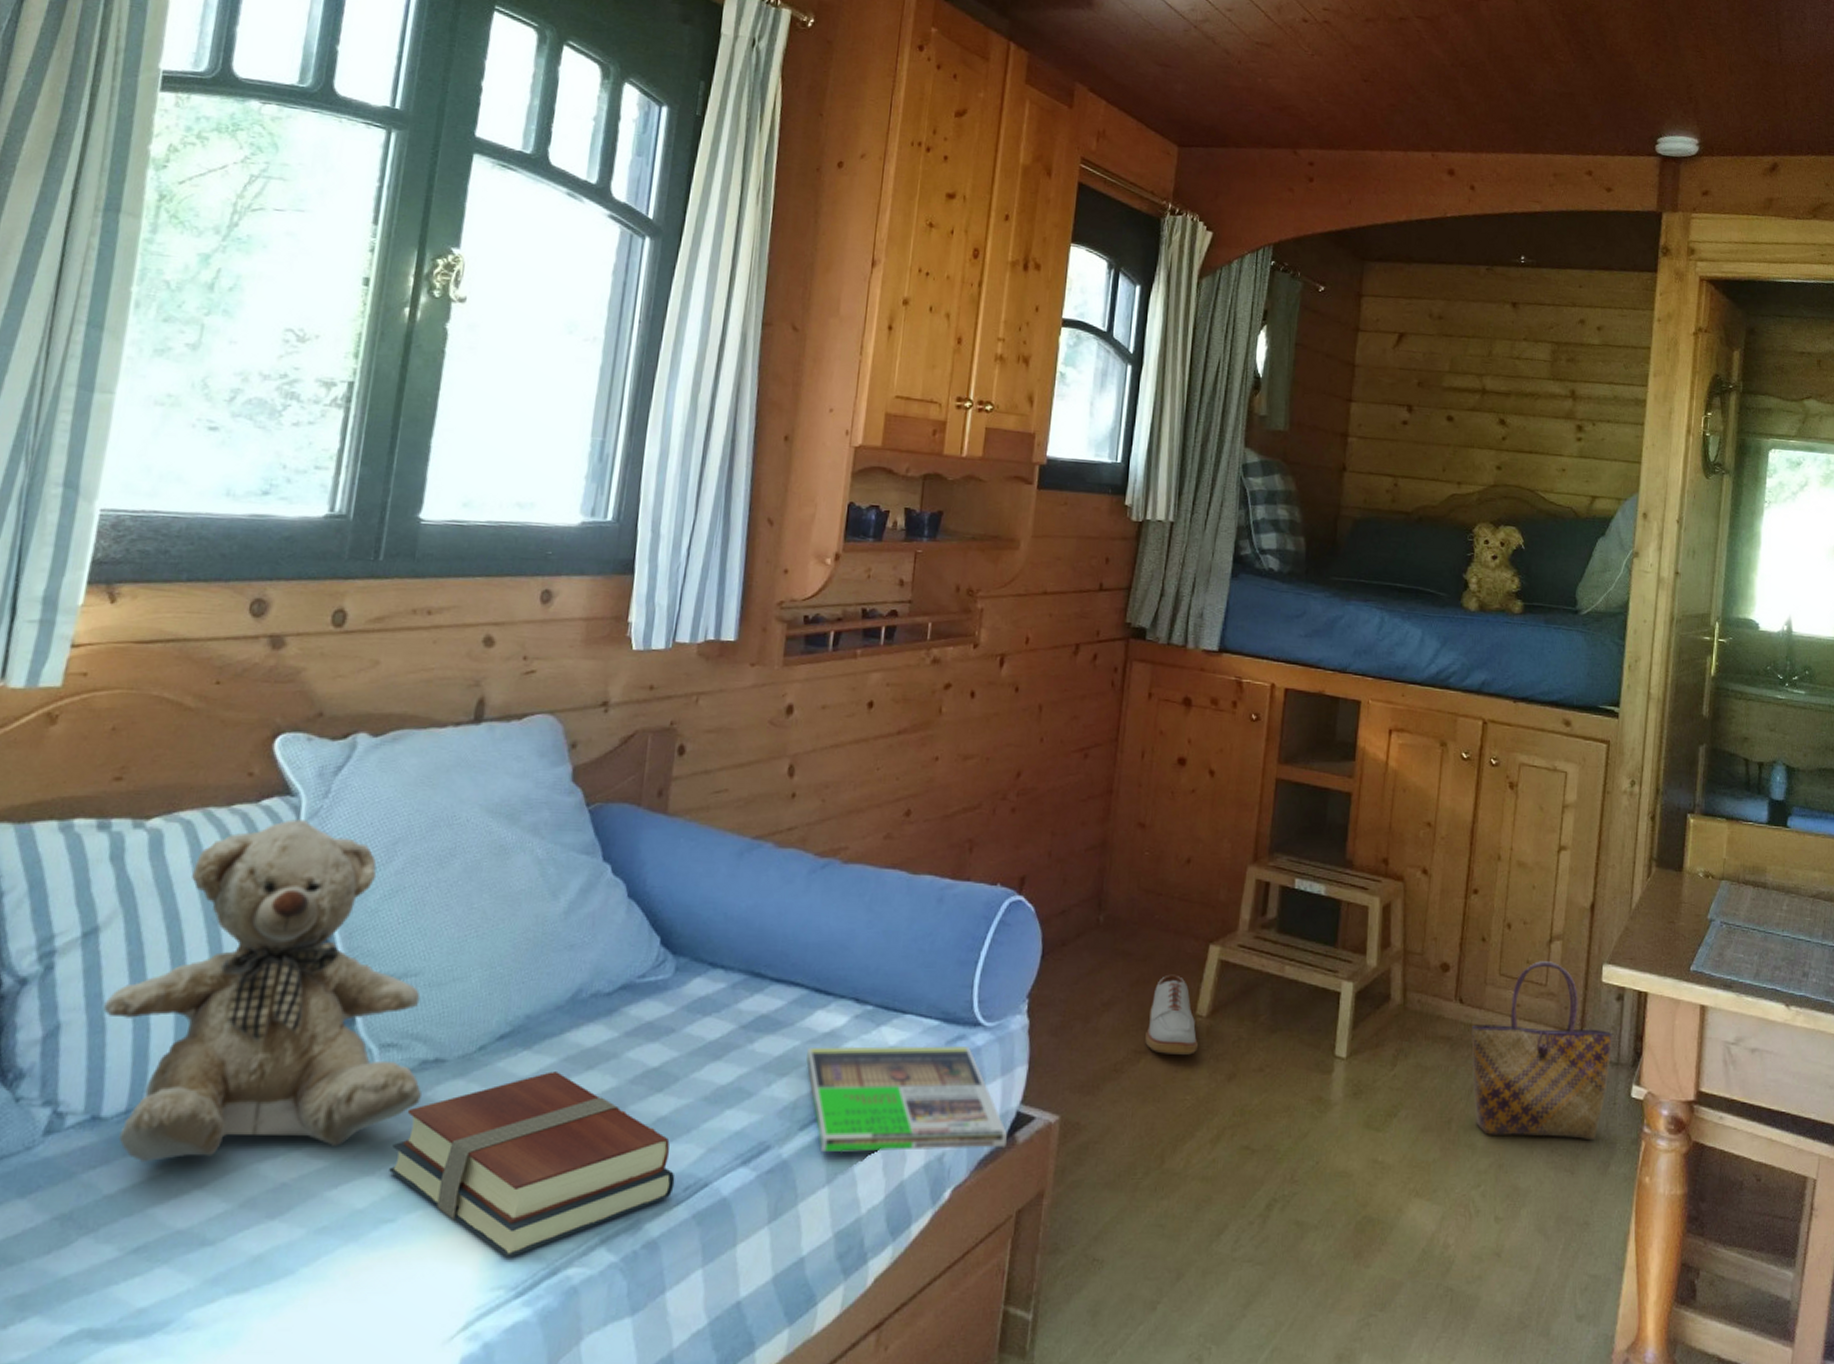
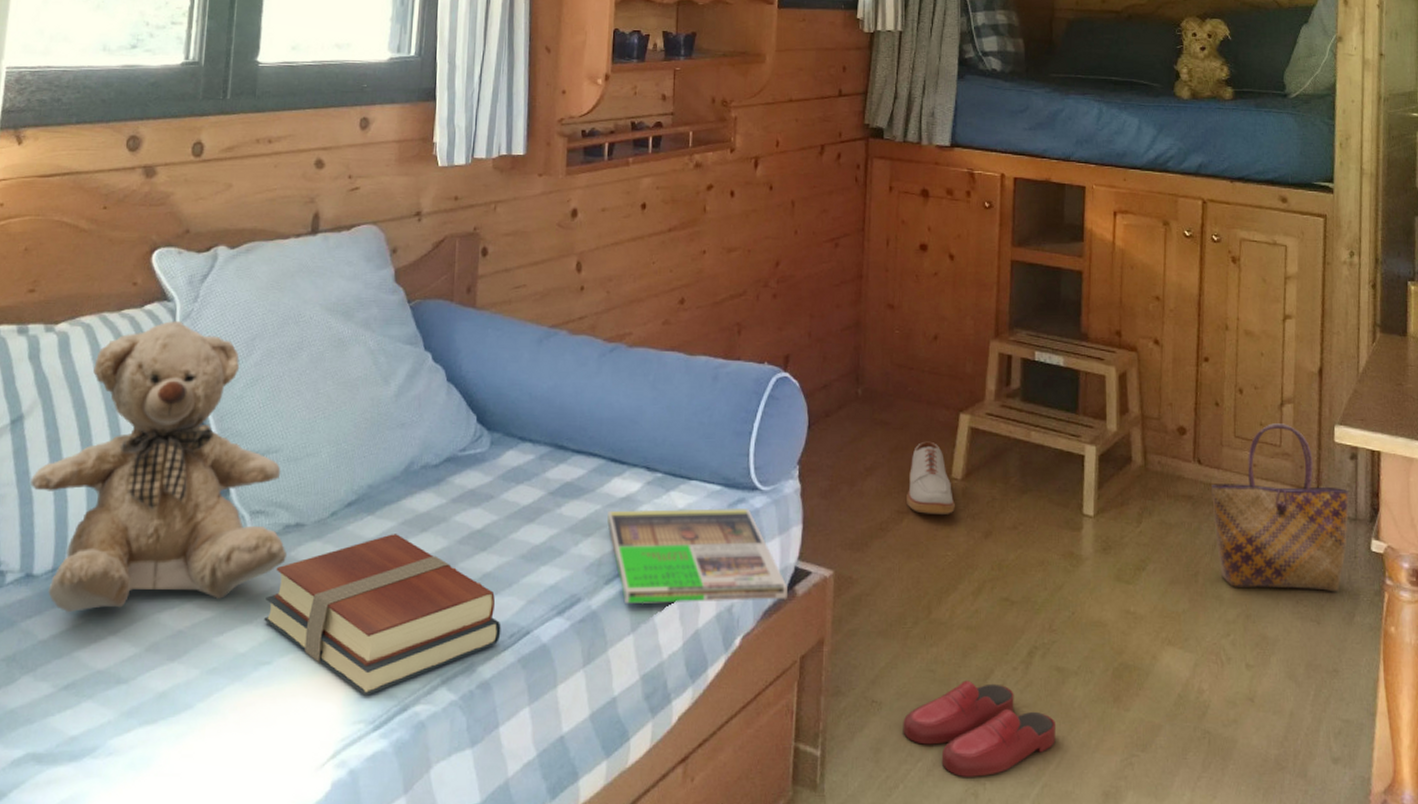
slippers: none [1125,1236,1291,1341] -> present [903,680,1056,777]

